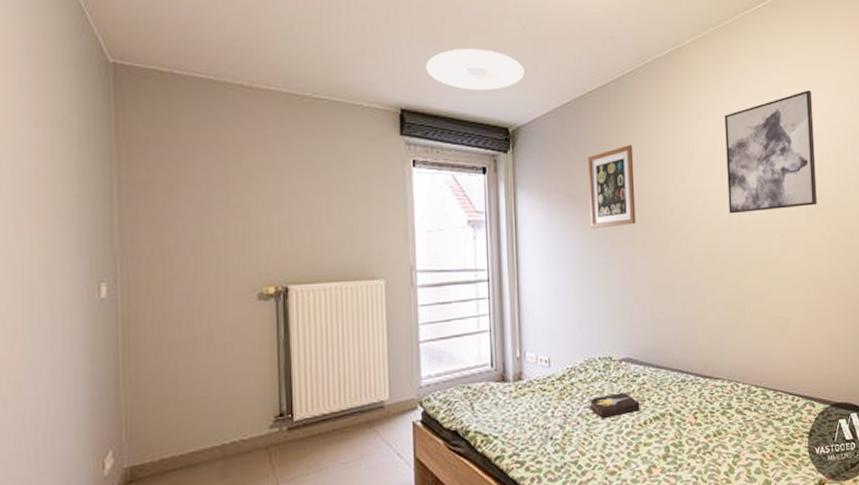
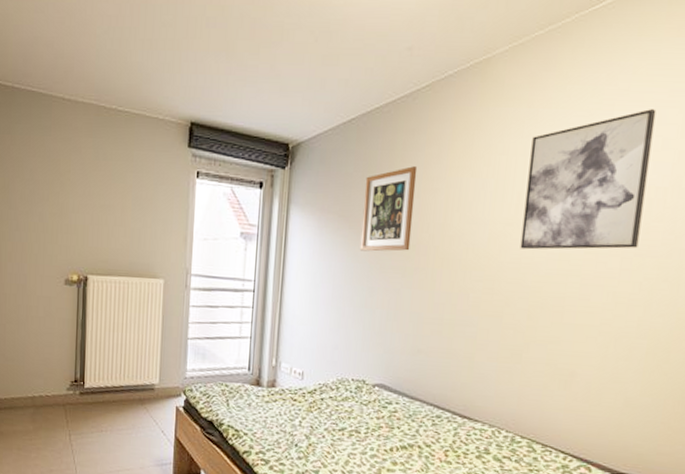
ceiling light: present [425,48,525,91] -> none [216,61,312,106]
hardback book: present [589,391,641,420] -> none [336,415,390,438]

